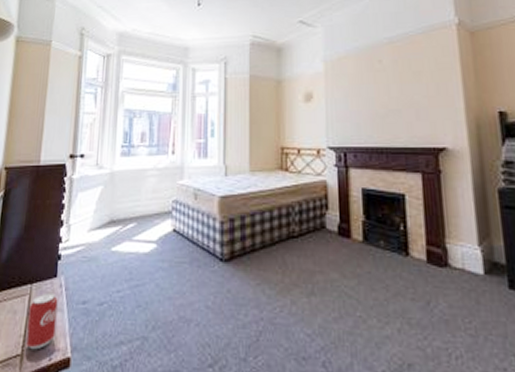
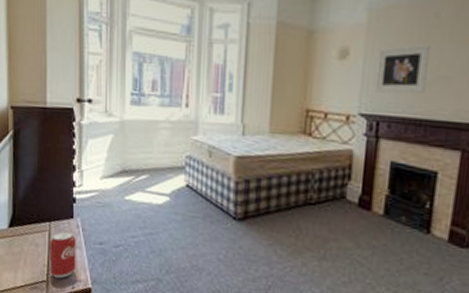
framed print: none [337,84,381,128] -> present [375,44,430,94]

